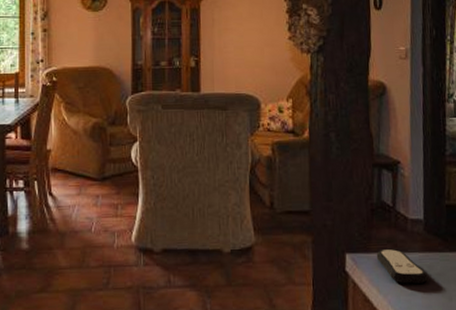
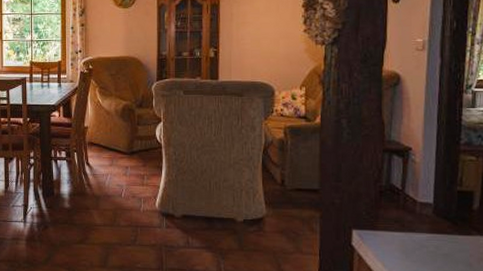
remote control: present [376,249,428,284] -> none [383,228,435,262]

